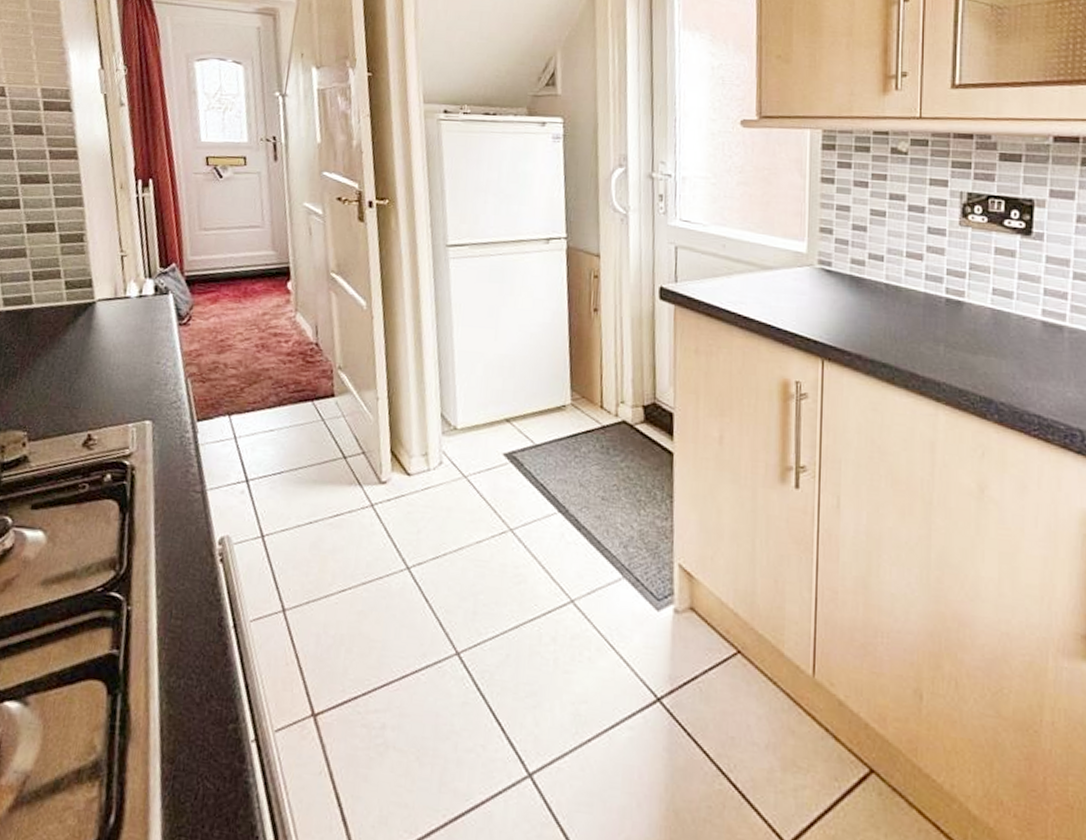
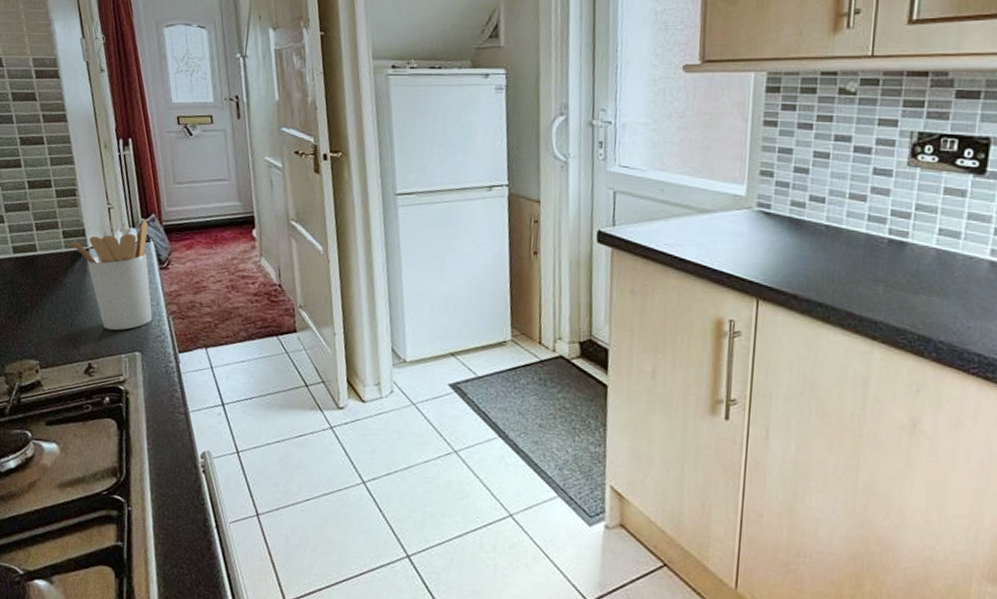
utensil holder: none [75,269,168,396] -> present [72,220,153,331]

